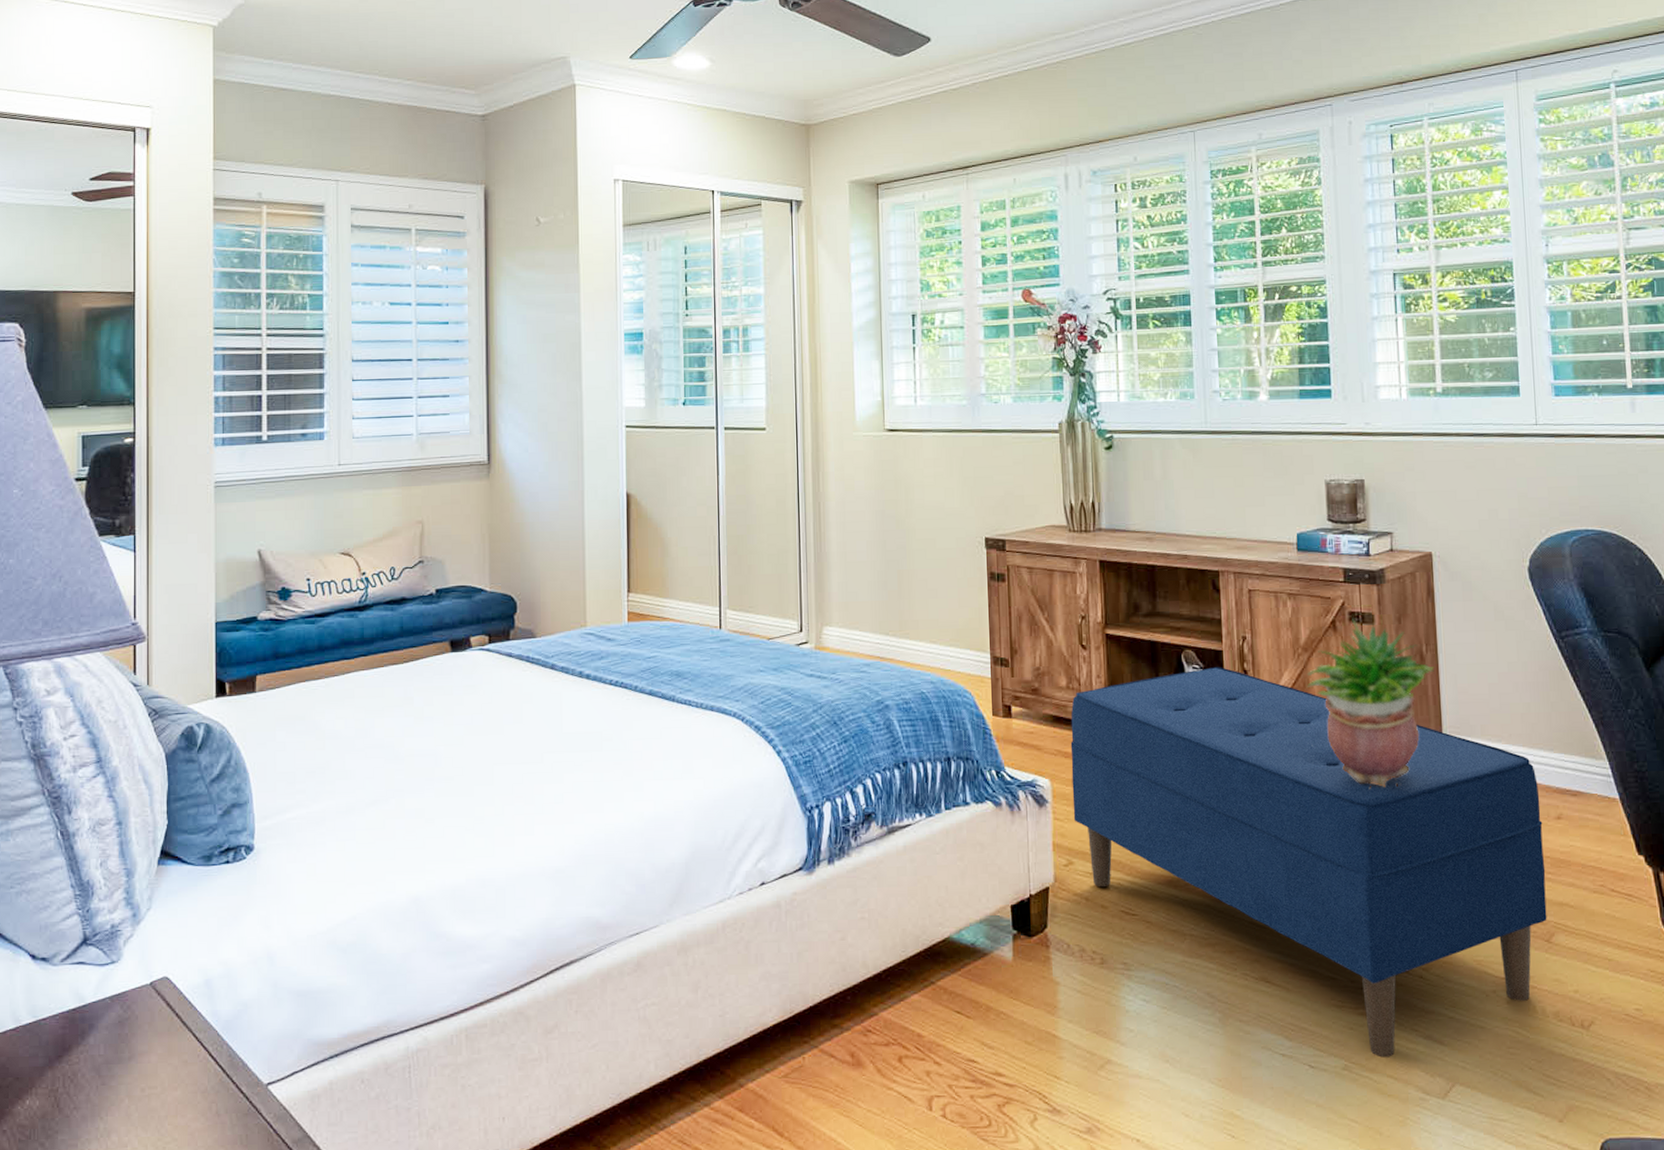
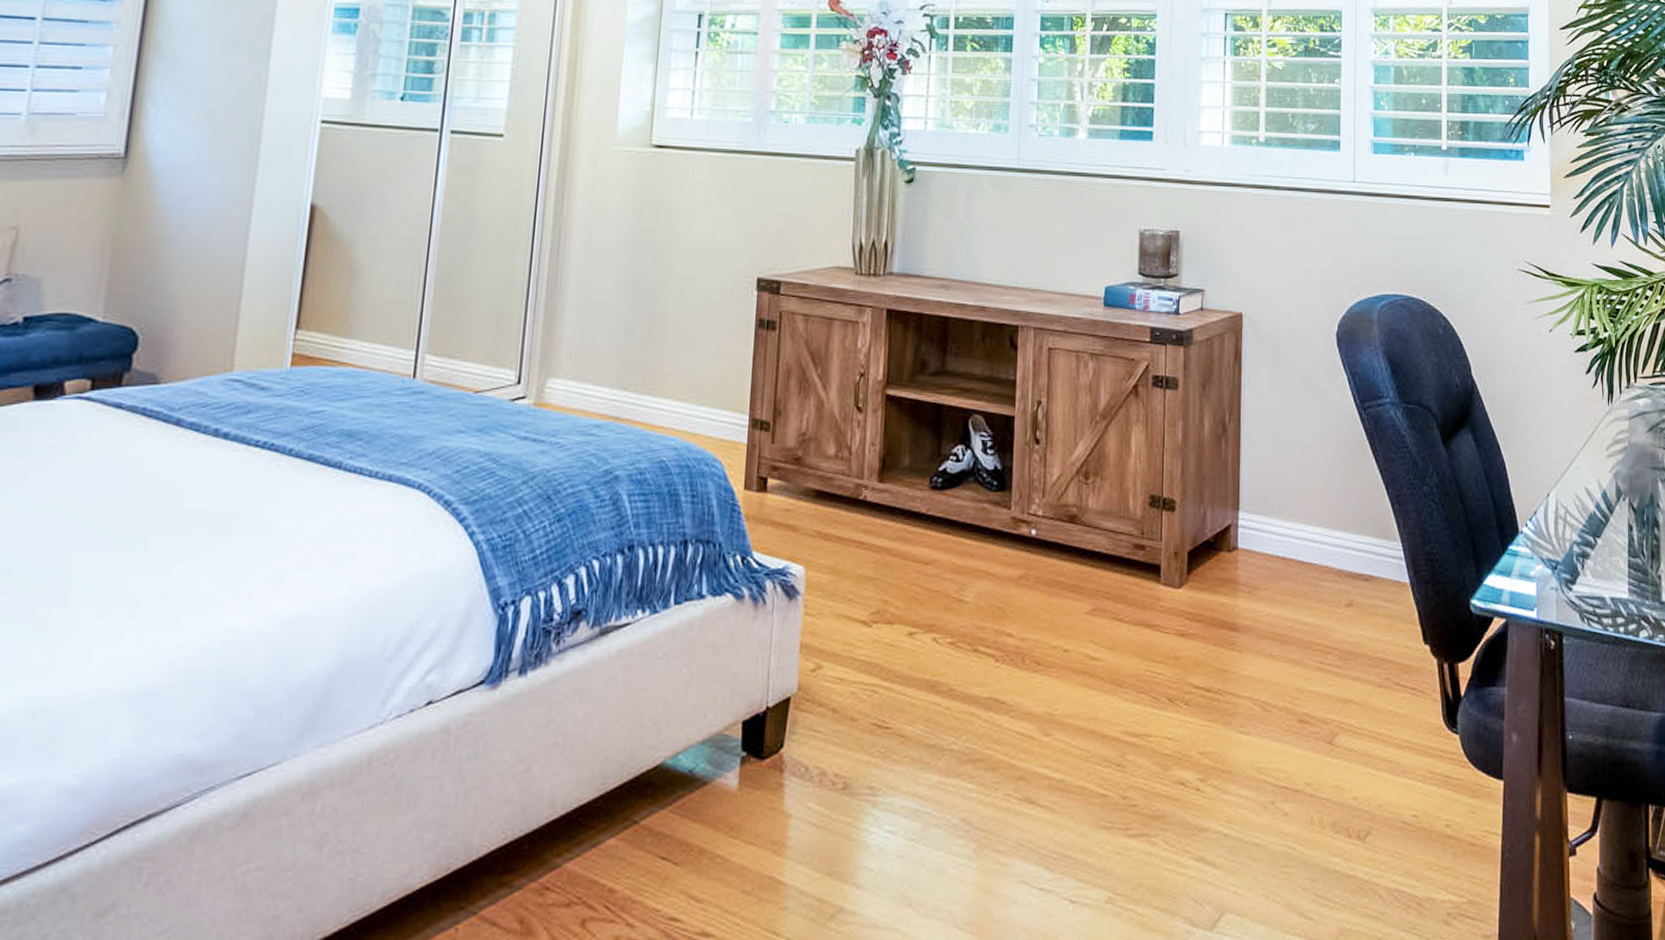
bench: present [1070,666,1547,1058] -> none [827,434,1333,886]
potted plant: present [1307,619,1435,790] -> none [1102,384,1236,576]

